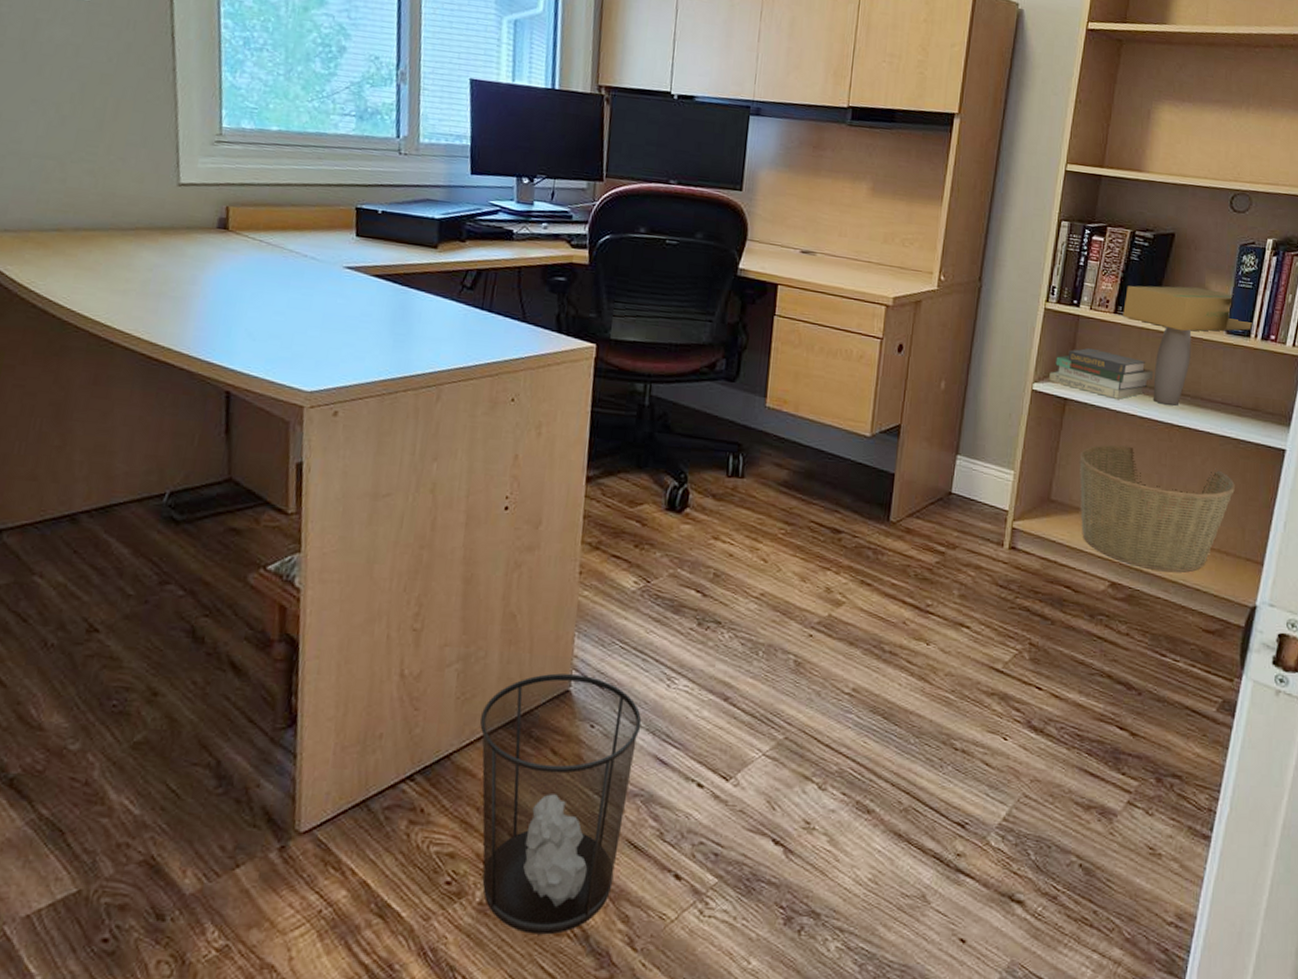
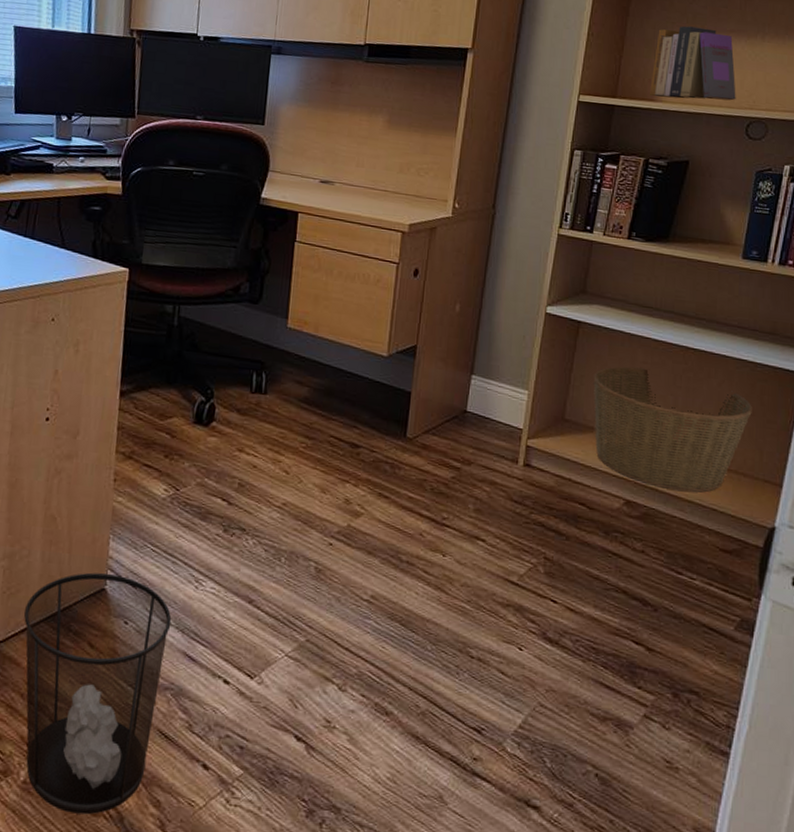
books: present [1049,347,1154,399] -> none [563,272,668,323]
box: present [1123,285,1253,332] -> none [636,212,770,257]
books: none [1137,95,1221,173] -> present [650,26,736,101]
vase: present [1152,327,1192,406] -> none [667,252,707,329]

